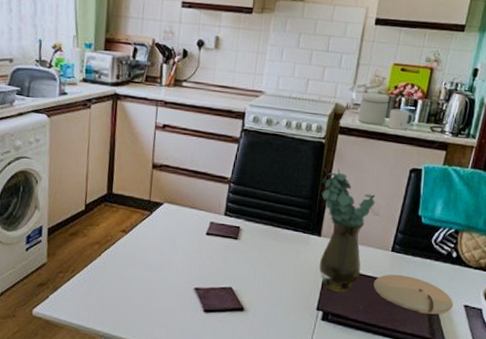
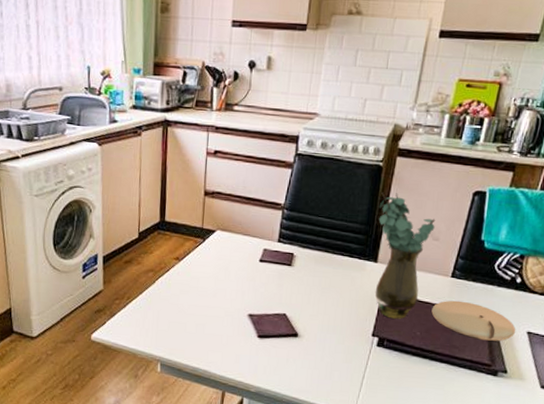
jar: present [357,92,390,125] -> none [417,110,454,146]
mug: present [387,108,414,131] -> none [450,127,480,152]

